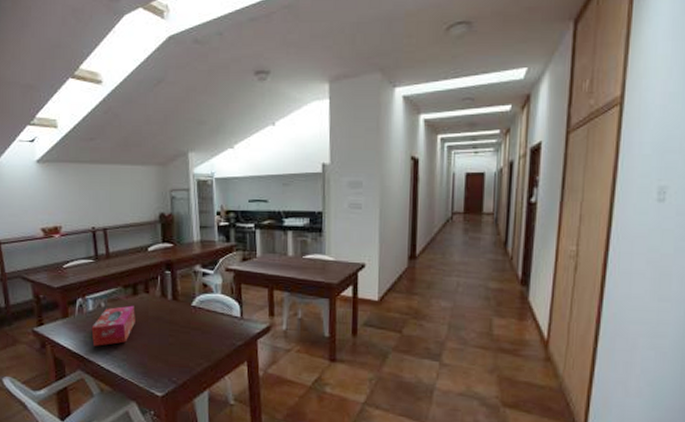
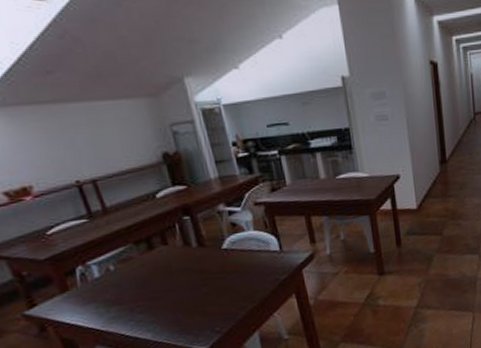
tissue box: present [91,305,135,346] -> none [103,261,158,315]

